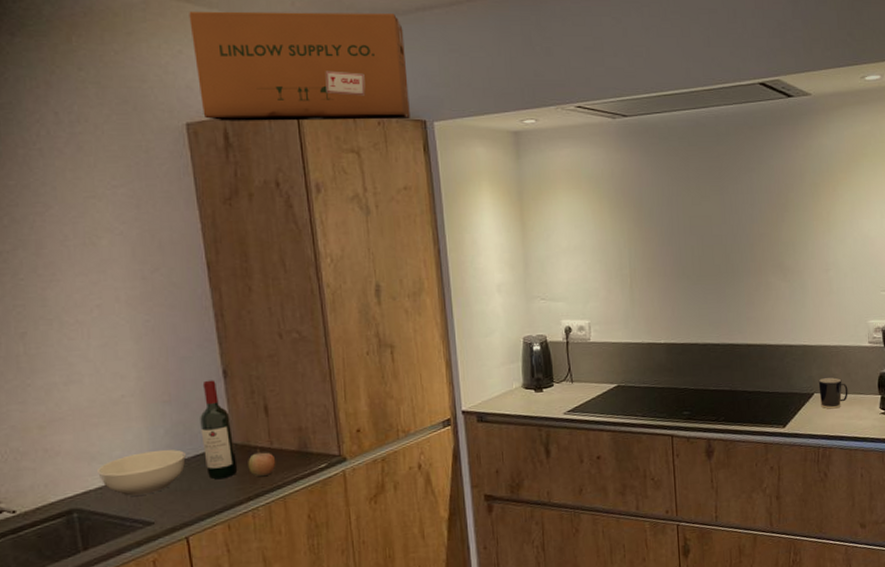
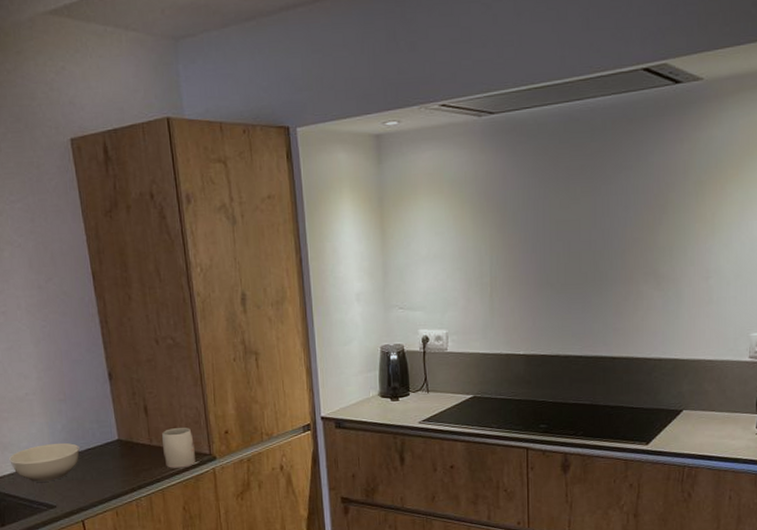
box: present [189,11,410,121] -> none [69,15,274,136]
wine bottle: present [200,380,238,480] -> none [90,381,123,471]
fruit: present [248,450,276,476] -> none [131,446,155,470]
mug: none [283,426,323,473] -> present [161,427,196,468]
mug: present [818,377,848,409] -> none [688,394,722,427]

